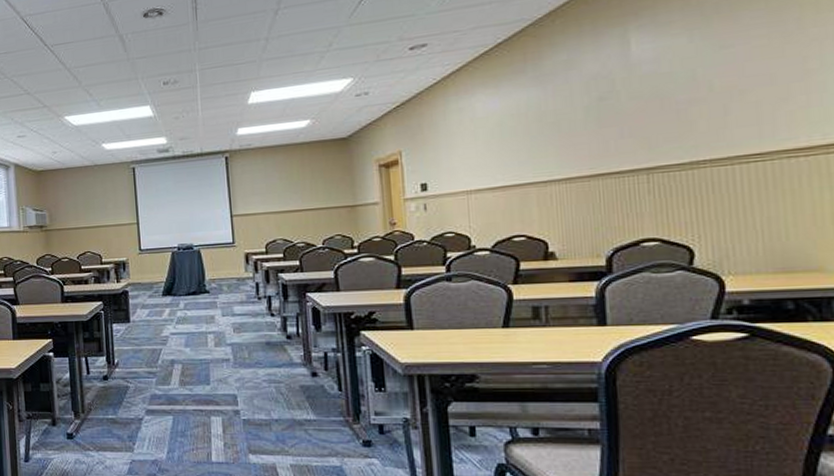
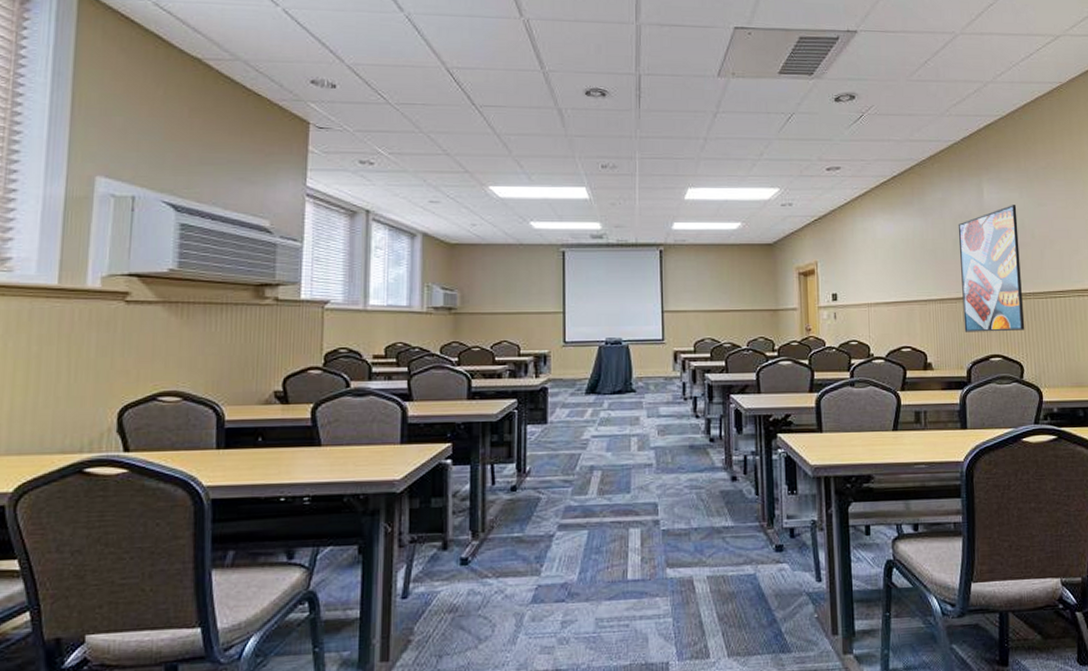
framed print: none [591,52,697,215] -> present [958,205,1025,332]

